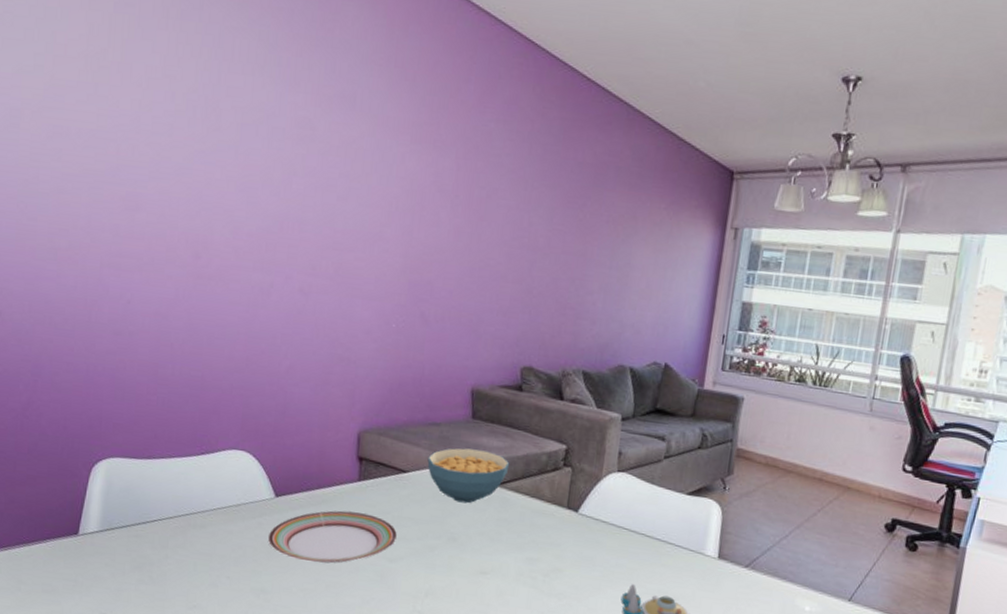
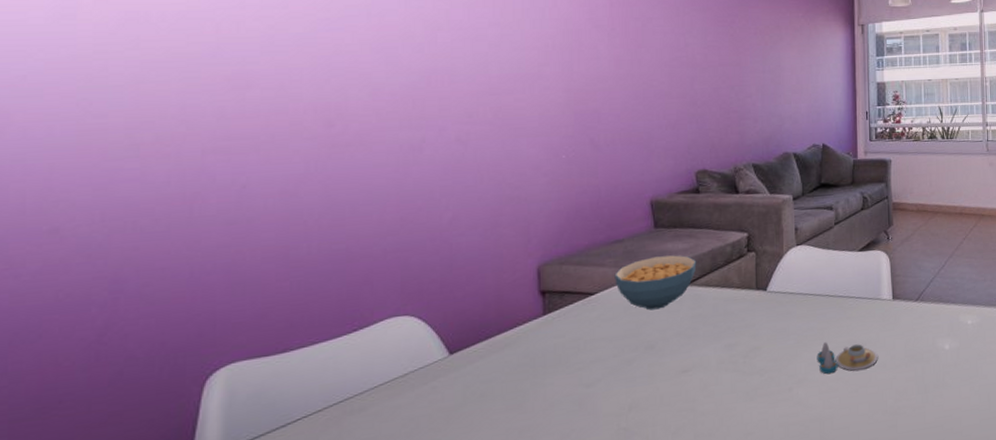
plate: present [267,510,398,564] -> none [444,345,593,414]

